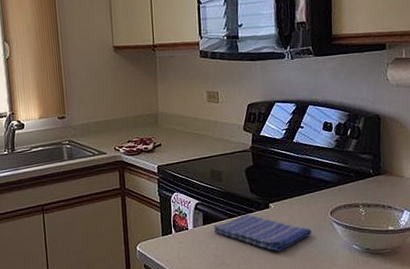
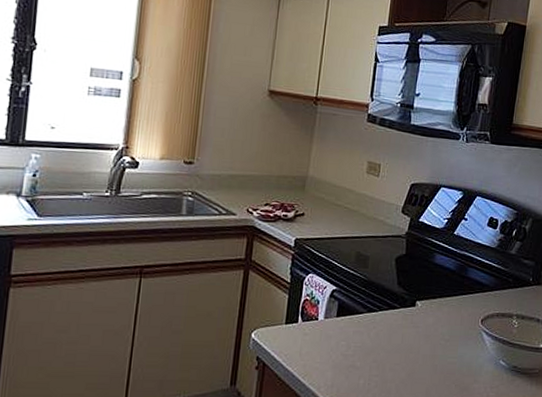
dish towel: present [214,213,313,252] -> none [348,309,459,359]

